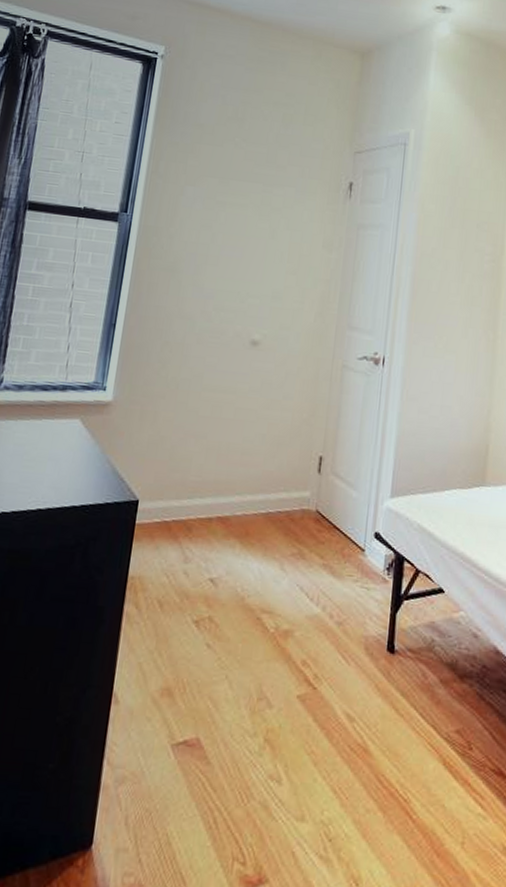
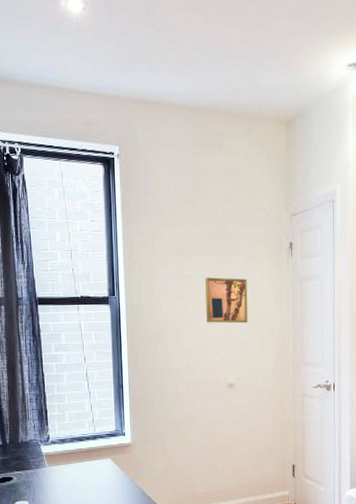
wall art: none [236,207,294,269] -> present [205,277,248,324]

